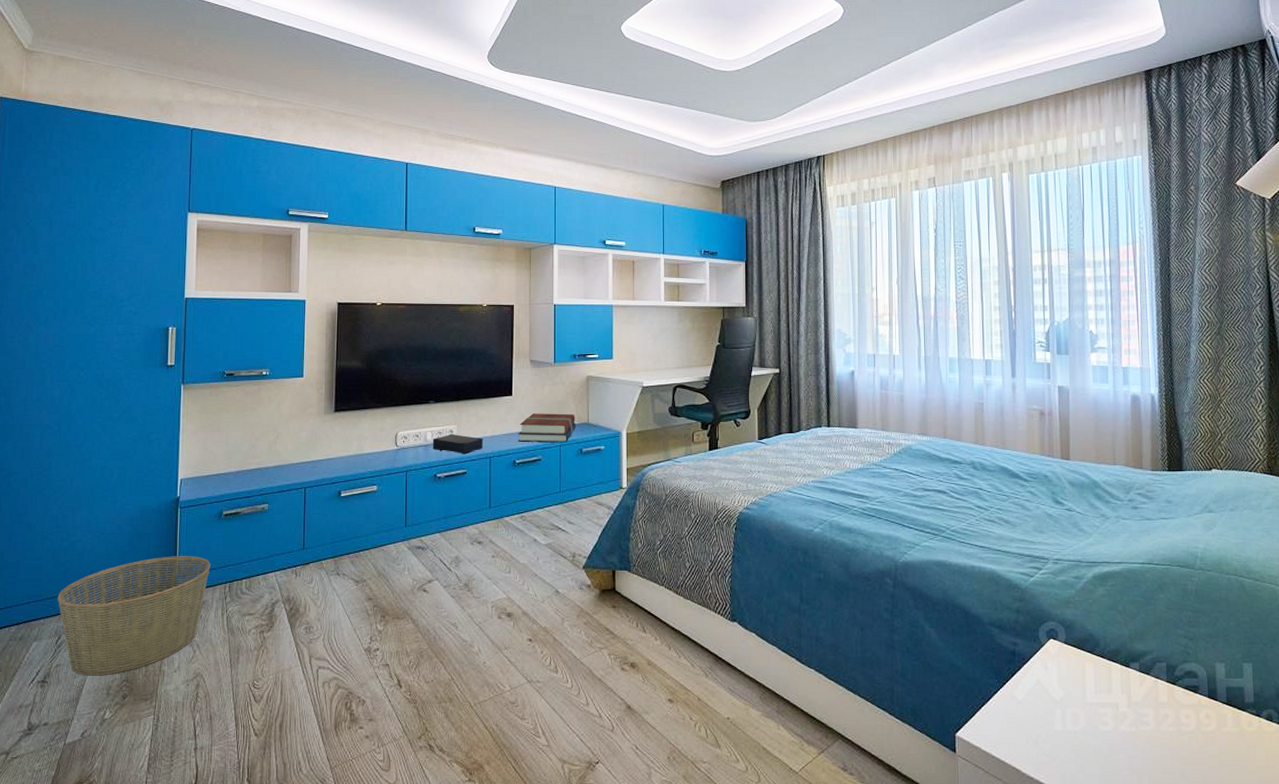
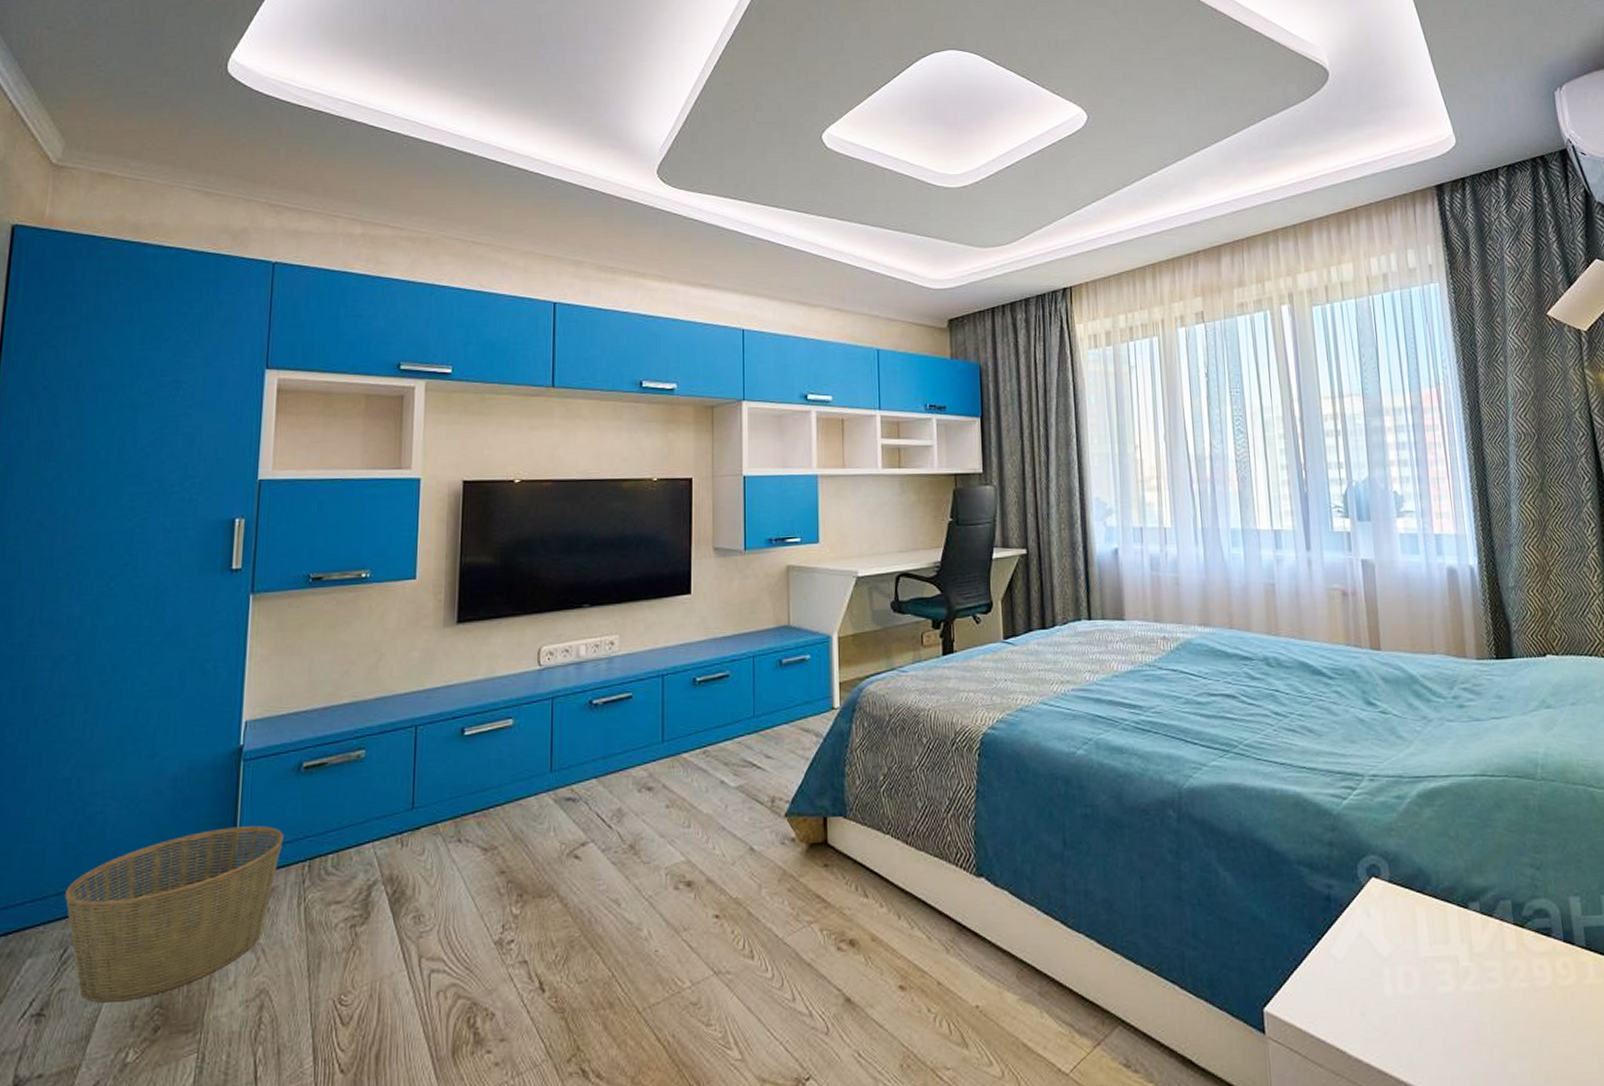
game console: present [432,434,483,455] -> none [586,646,653,673]
books: present [518,413,577,443] -> none [699,614,774,654]

